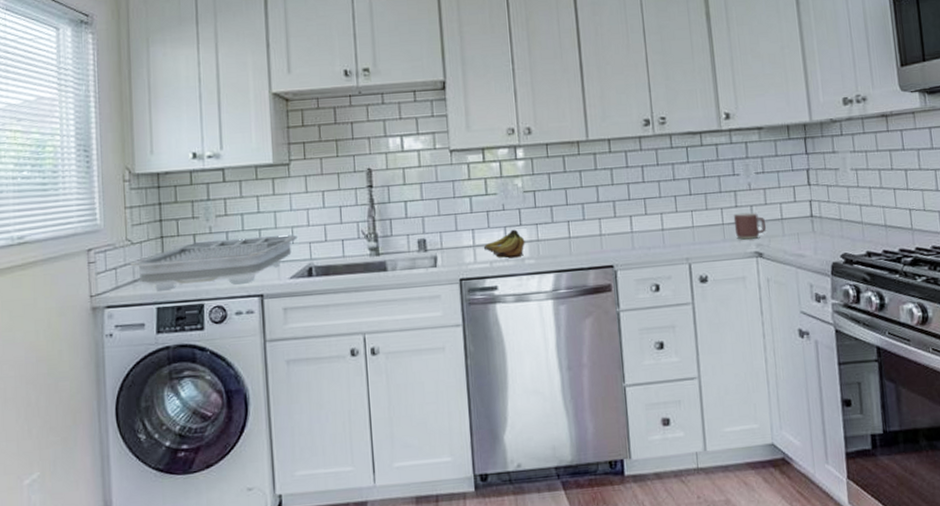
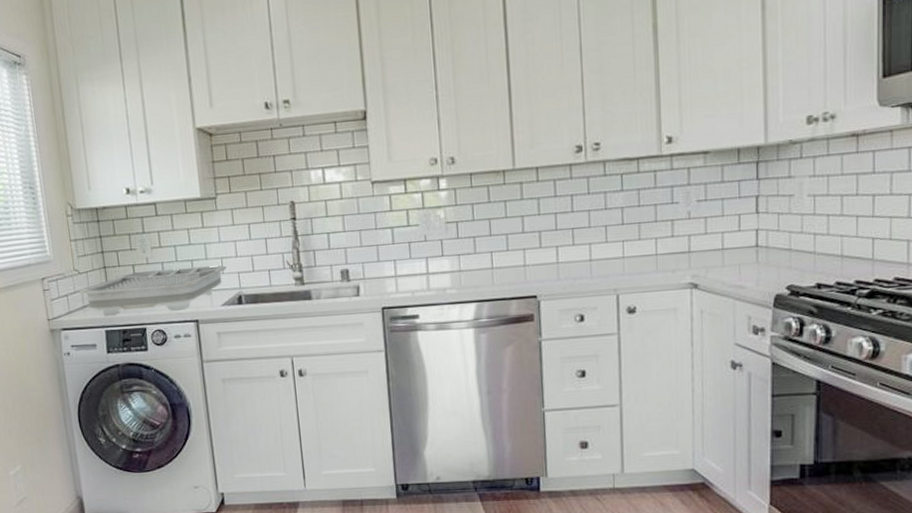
fruit: present [483,229,525,259] -> none [405,260,447,288]
mug: present [733,212,766,240] -> none [668,242,704,271]

